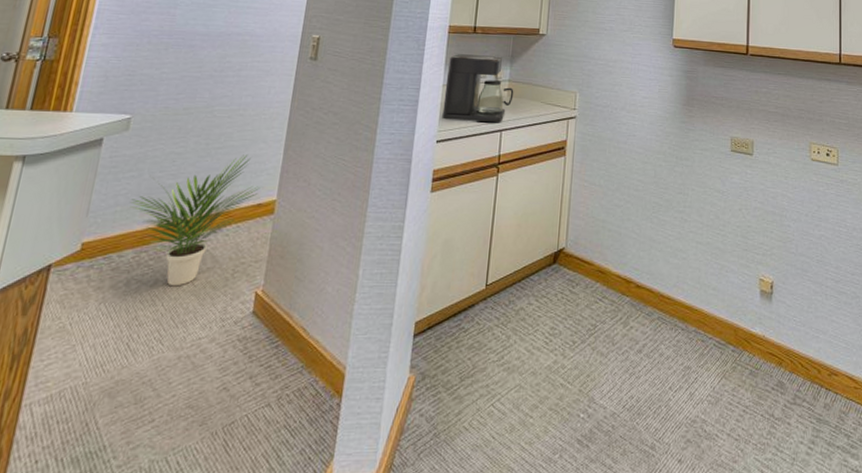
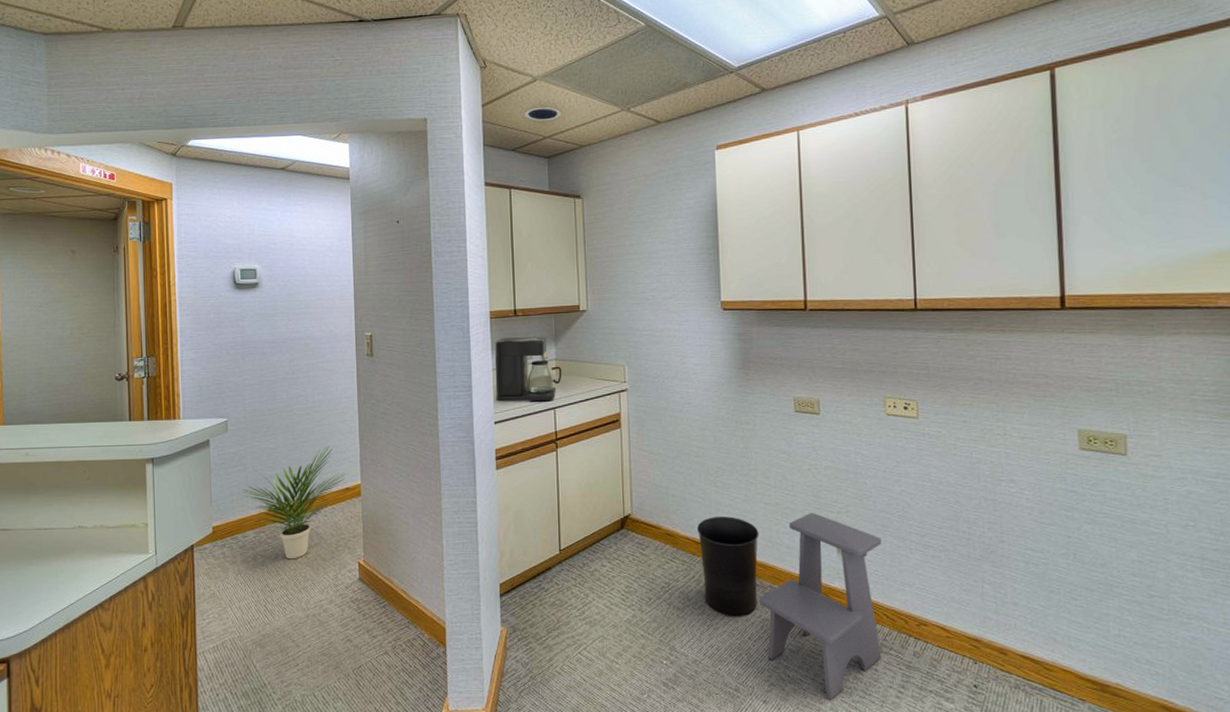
waste bin: none [629,254,689,363] -> present [697,516,759,616]
step stool: none [682,254,801,458] -> present [758,513,882,700]

